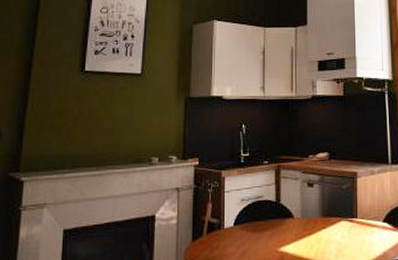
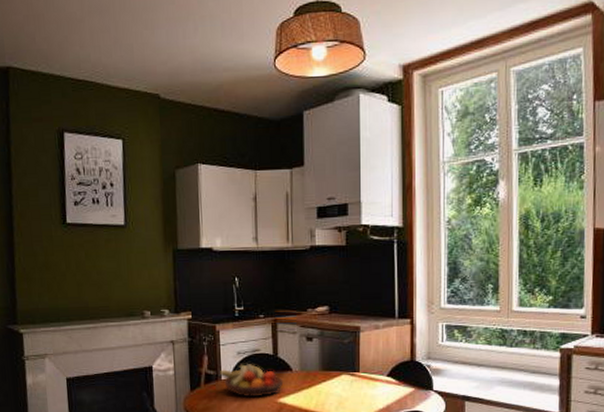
fruit bowl: none [222,211,285,247] -> present [219,364,284,398]

